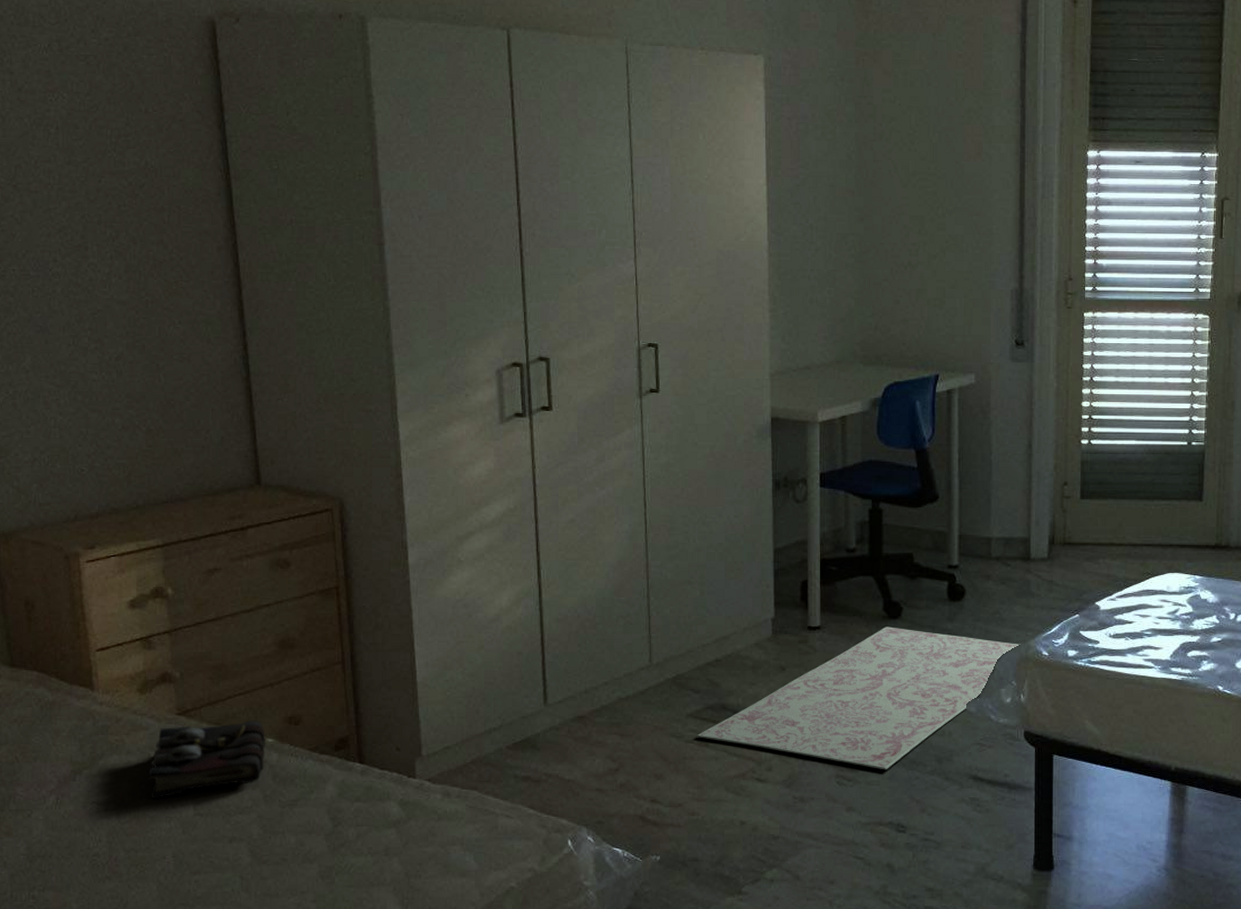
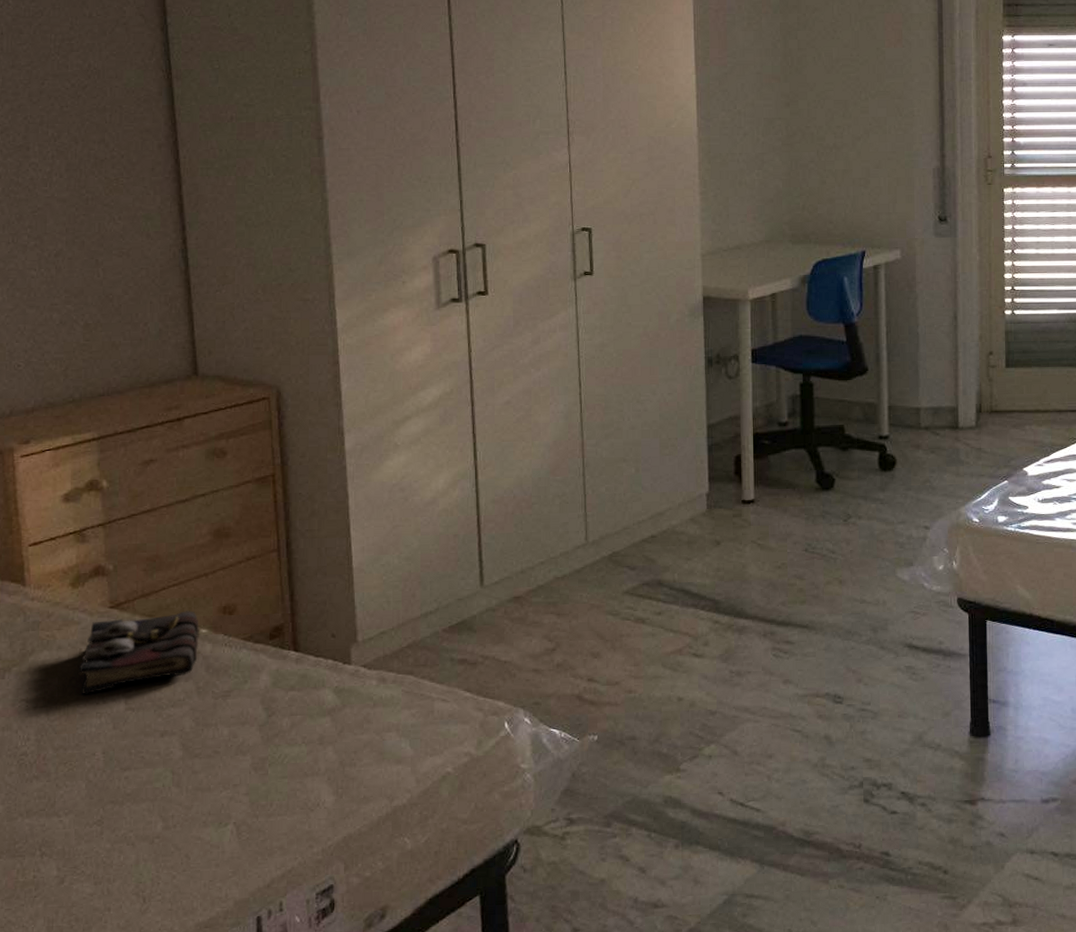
rug: present [697,626,1021,770] -> none [633,498,952,642]

